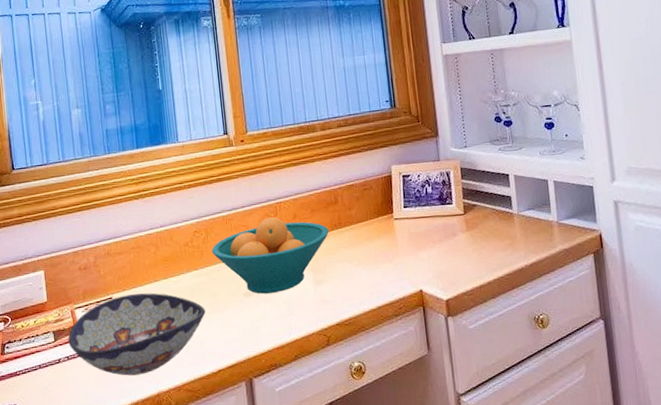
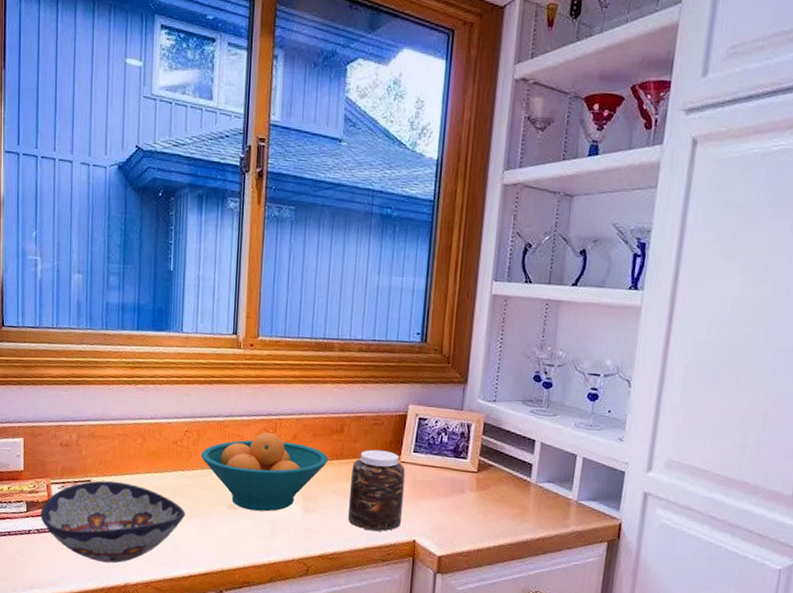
jar: none [351,211,406,289] -> present [347,449,405,531]

